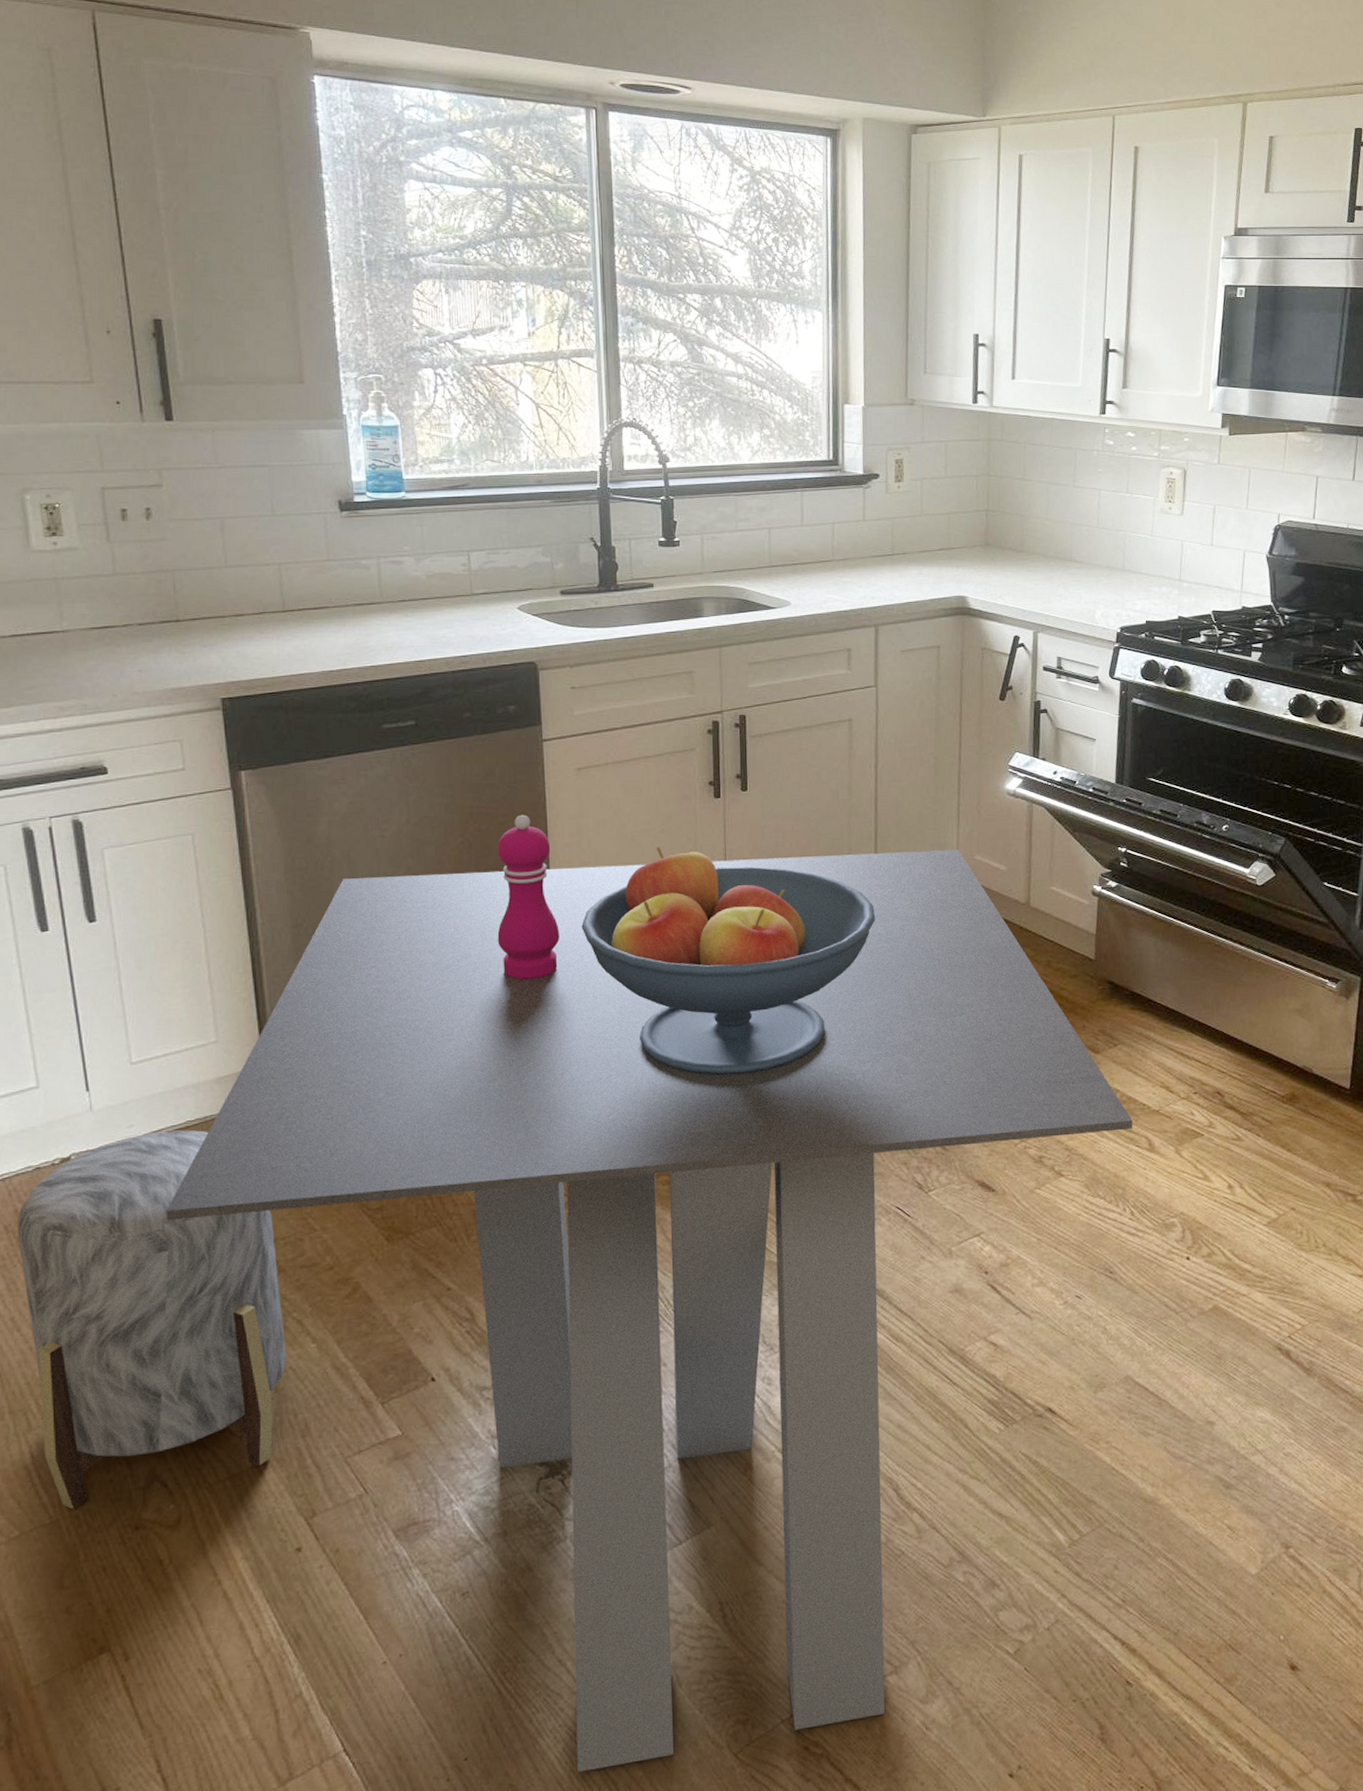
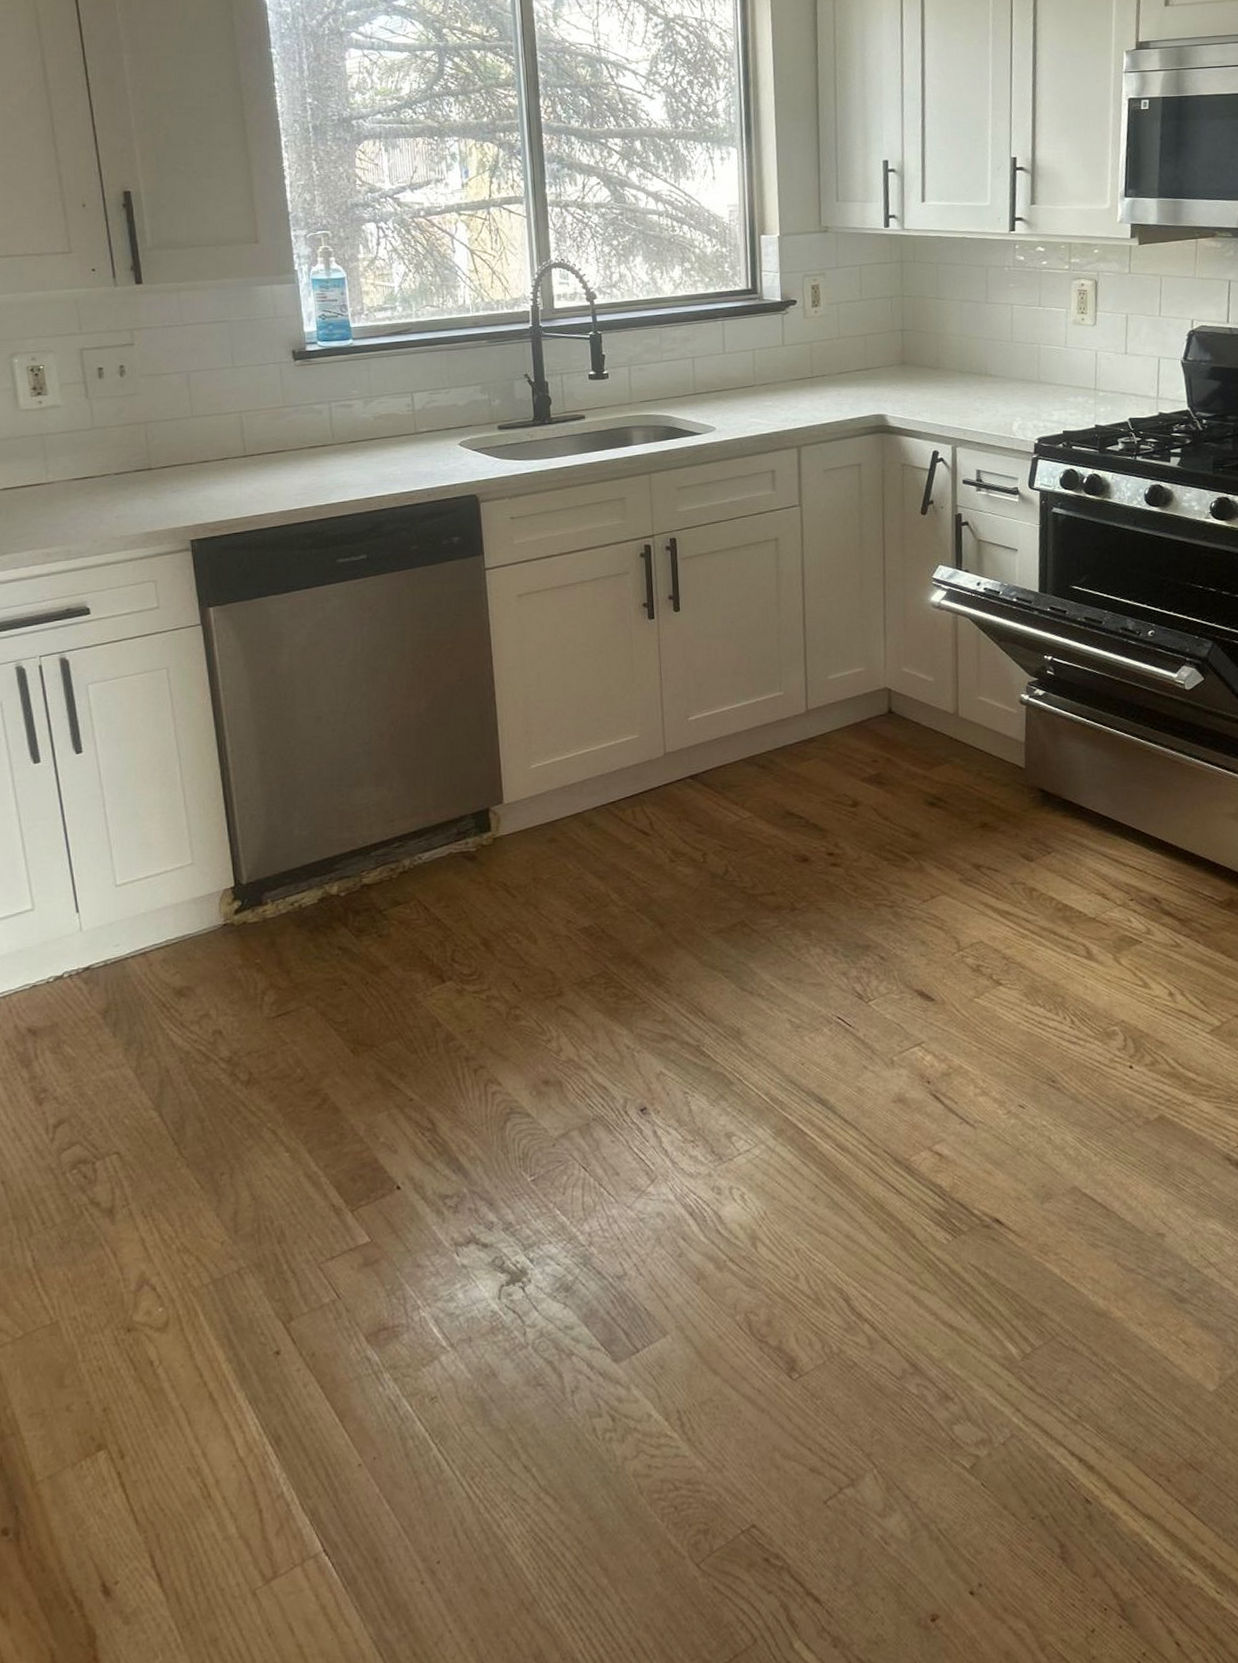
stool: present [18,1130,287,1510] -> none [17,948,263,1312]
dining table: present [165,850,1133,1773] -> none [149,662,1070,1579]
pepper mill: present [497,814,560,979] -> none [446,640,506,799]
fruit bowl: present [581,846,876,1075] -> none [526,667,808,889]

